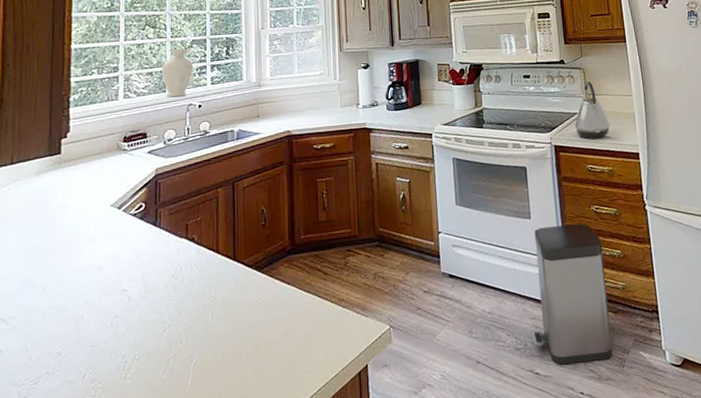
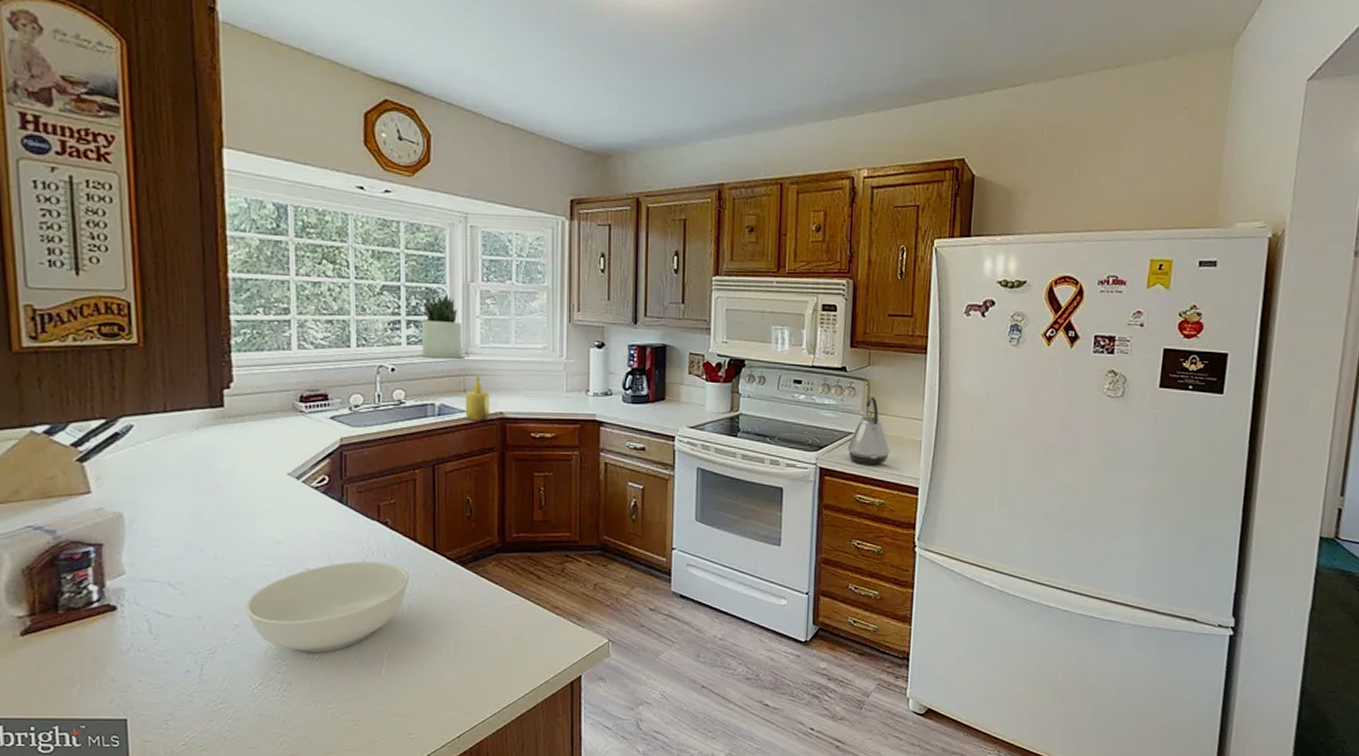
bowl: none [67,275,213,372] -> present [244,561,410,653]
vase: present [162,48,194,98] -> none [345,294,385,357]
planter: none [220,40,259,94] -> present [418,293,466,360]
soap dispenser: none [258,102,279,141] -> present [465,375,490,421]
pedal bin: present [531,223,613,365] -> none [764,557,859,700]

